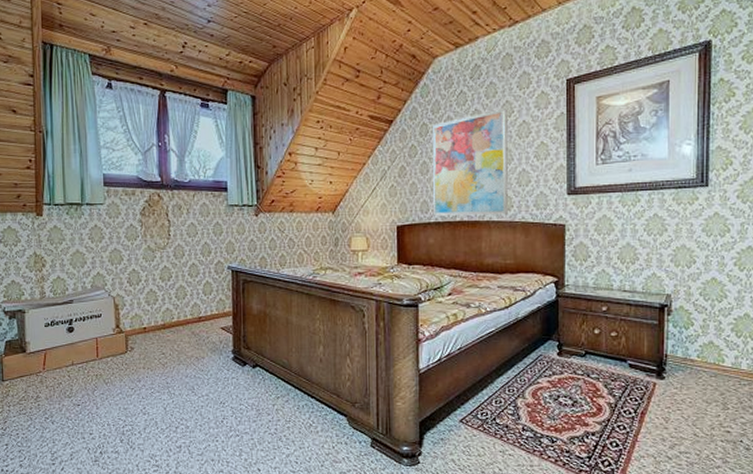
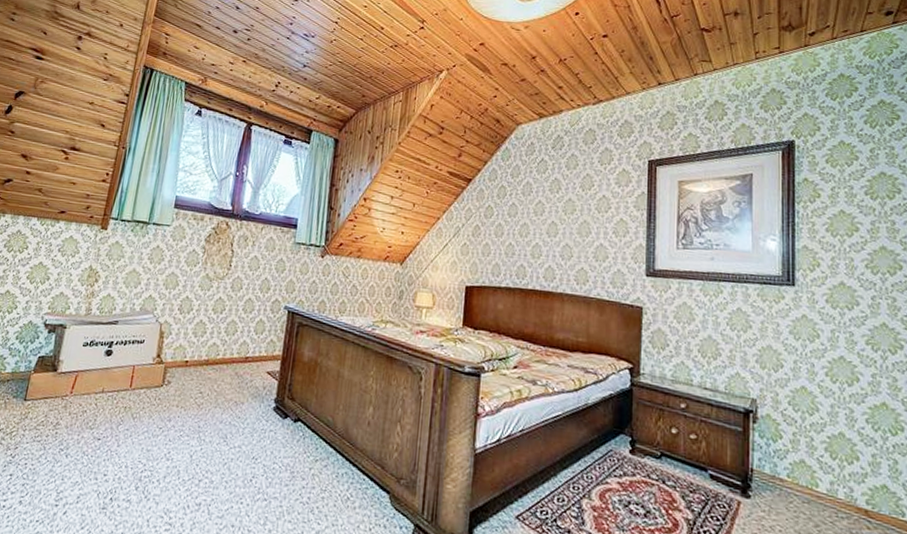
wall art: present [431,108,508,216] -> none [504,181,588,289]

